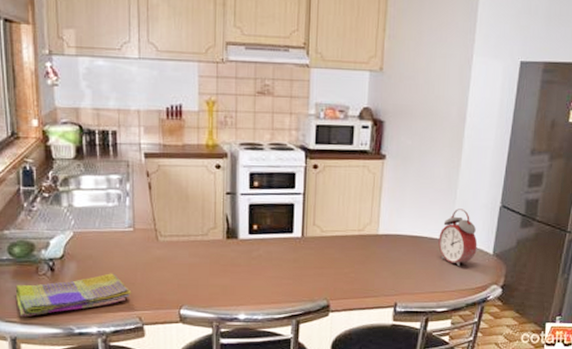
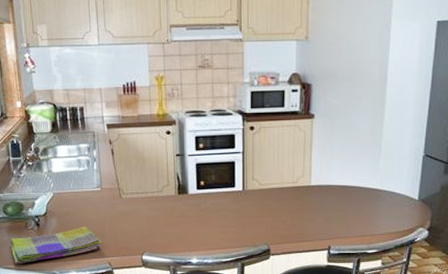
alarm clock: present [438,209,478,267] -> none [366,159,403,212]

